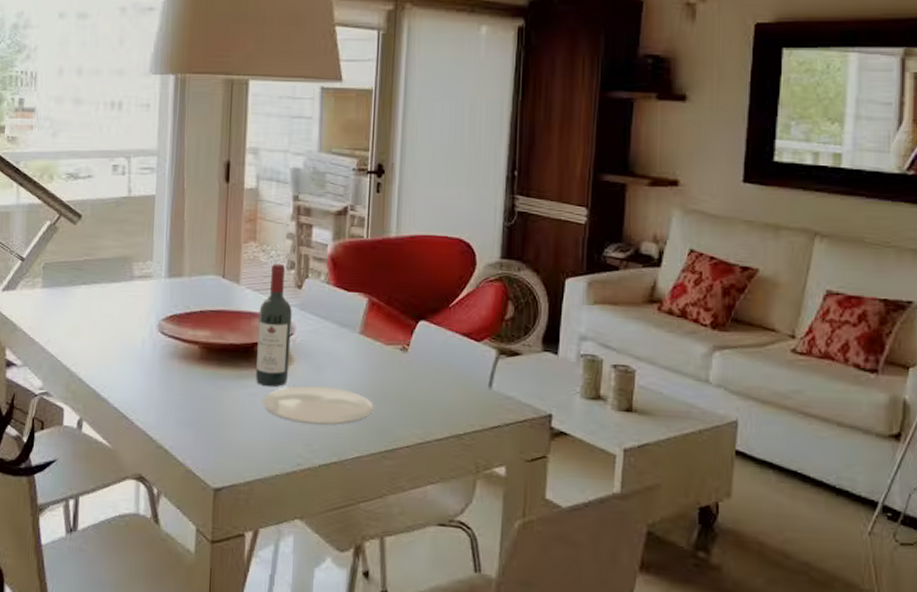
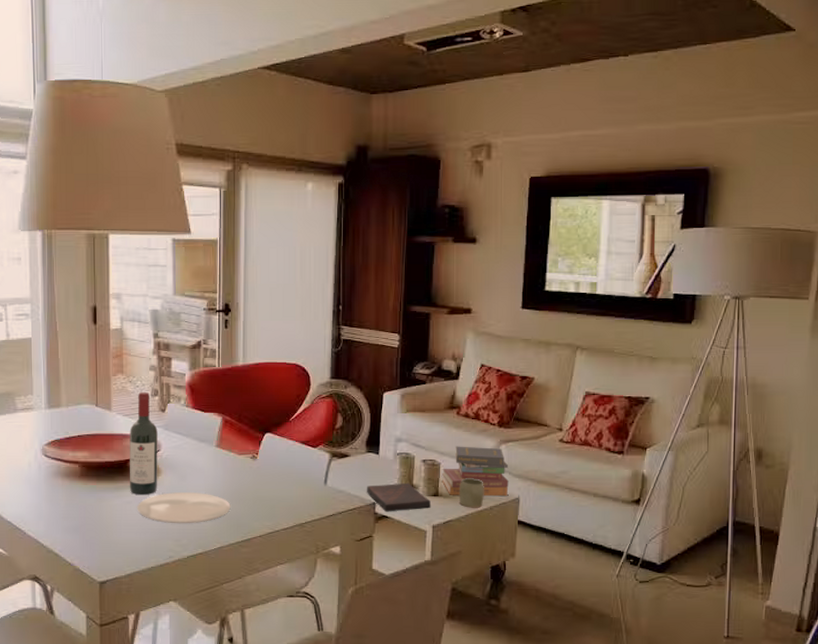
book: none [541,392,622,428] -> present [367,482,431,512]
books: none [637,350,724,417] -> present [442,446,509,496]
mug: none [659,391,692,431] -> present [460,478,484,508]

